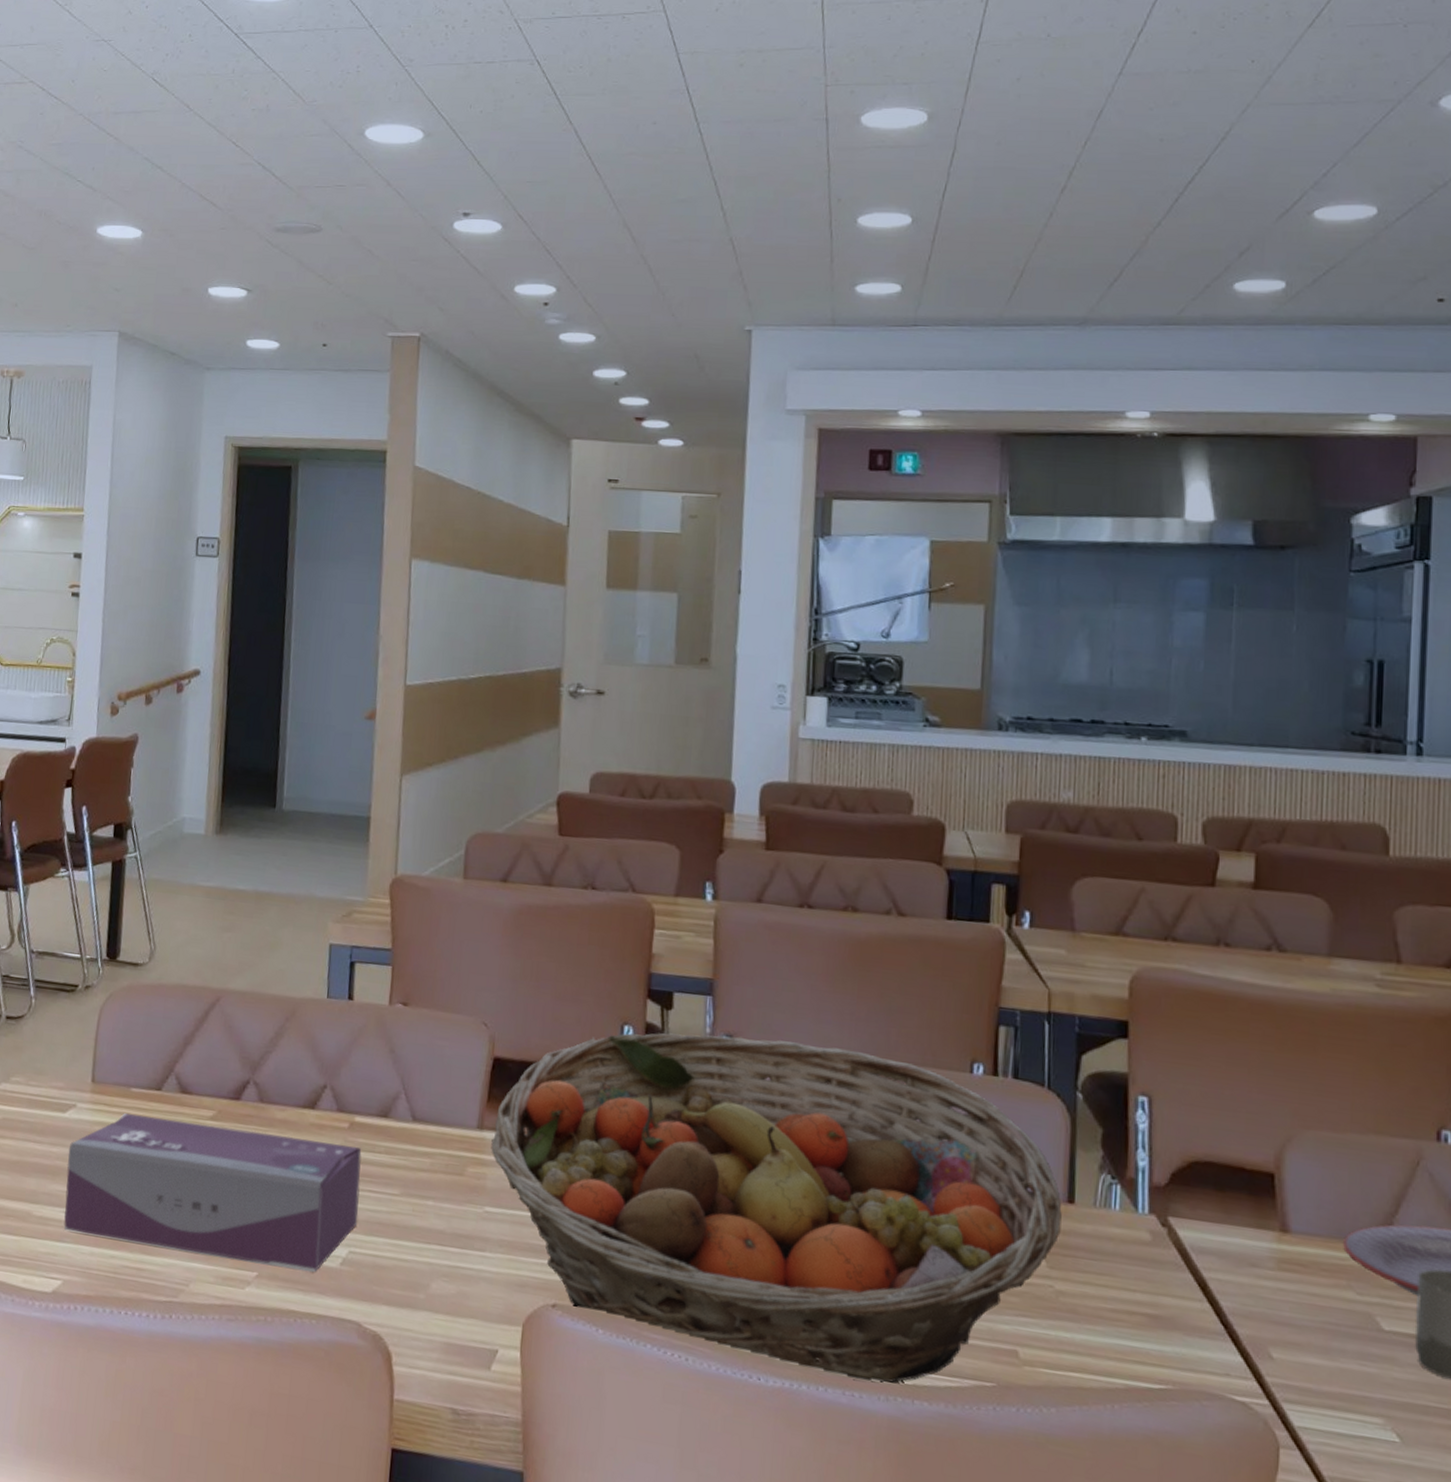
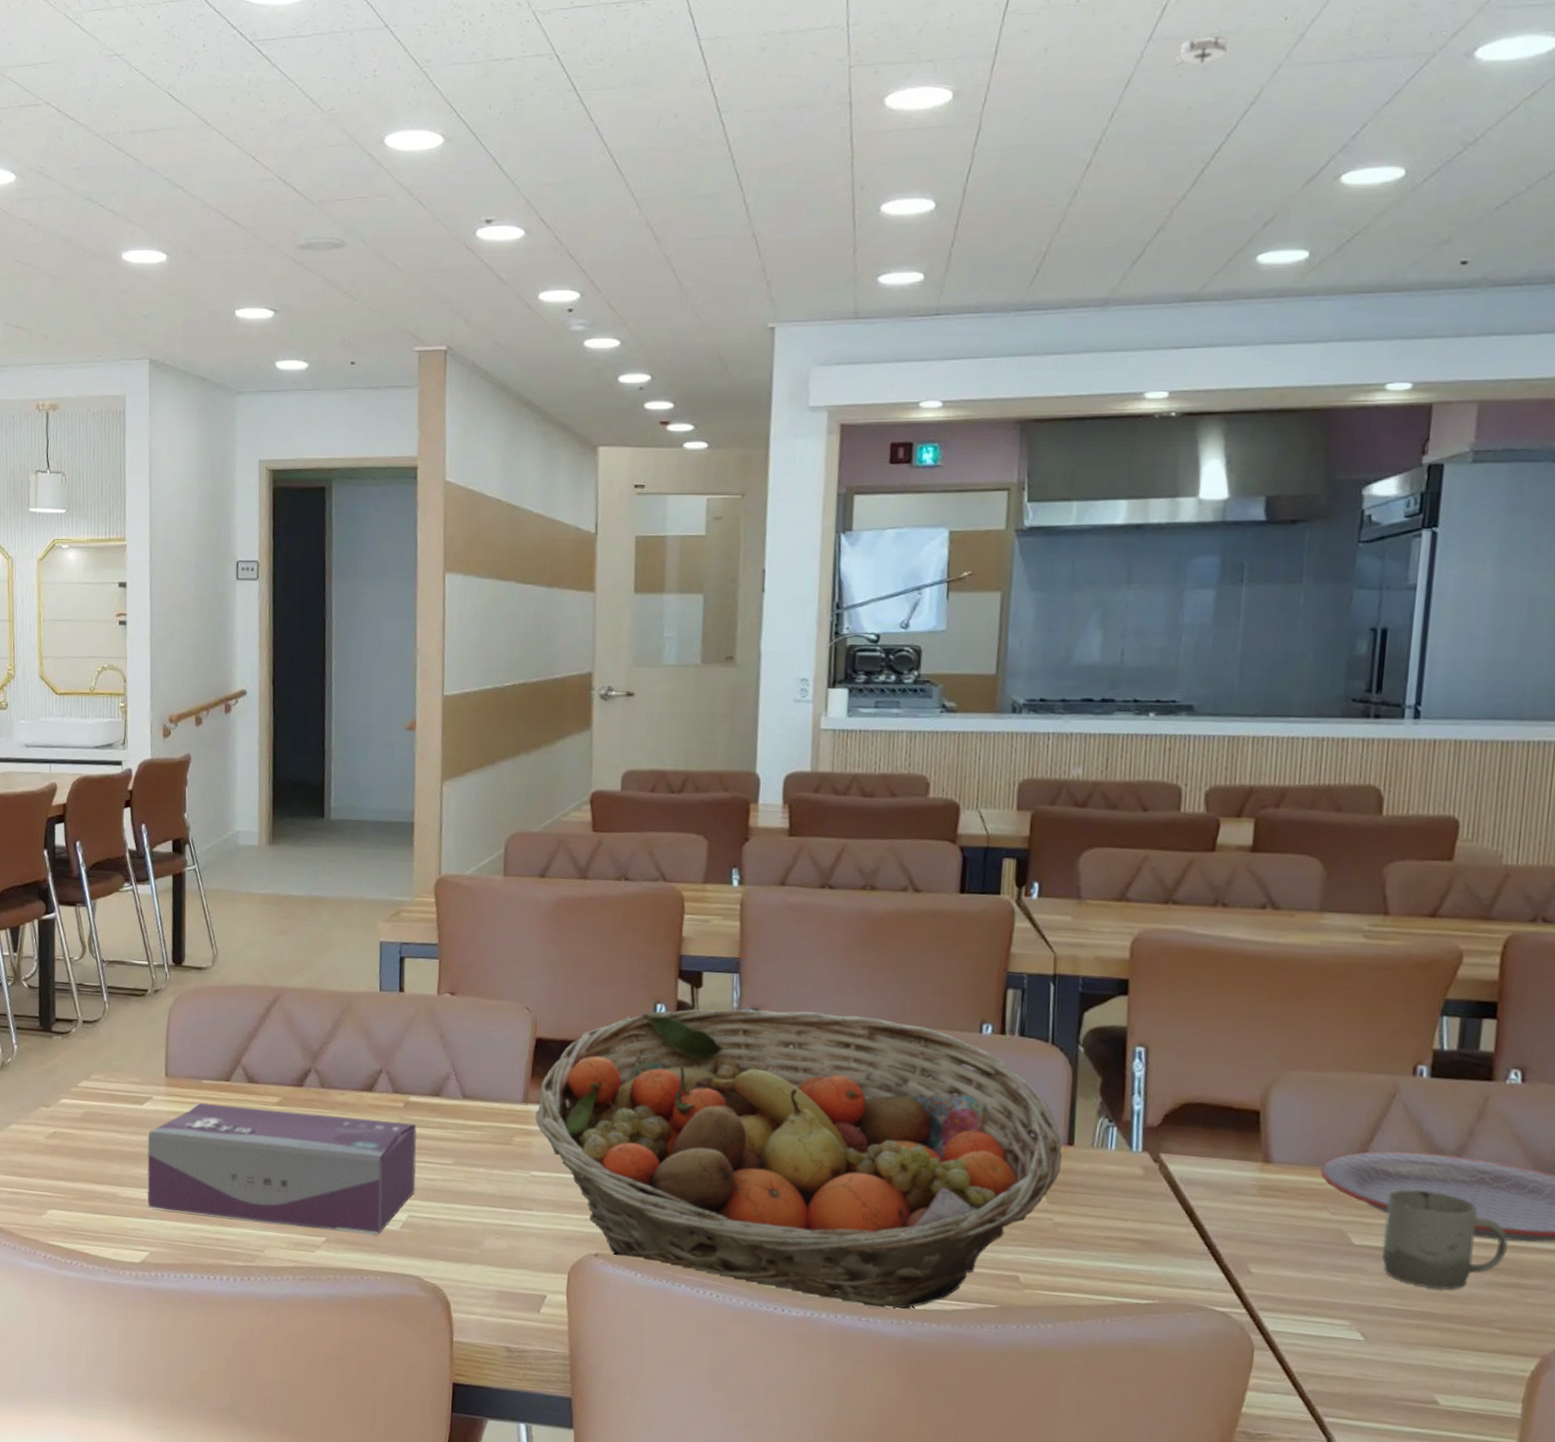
smoke detector: none [1144,73,1200,102] -> present [1174,35,1231,68]

